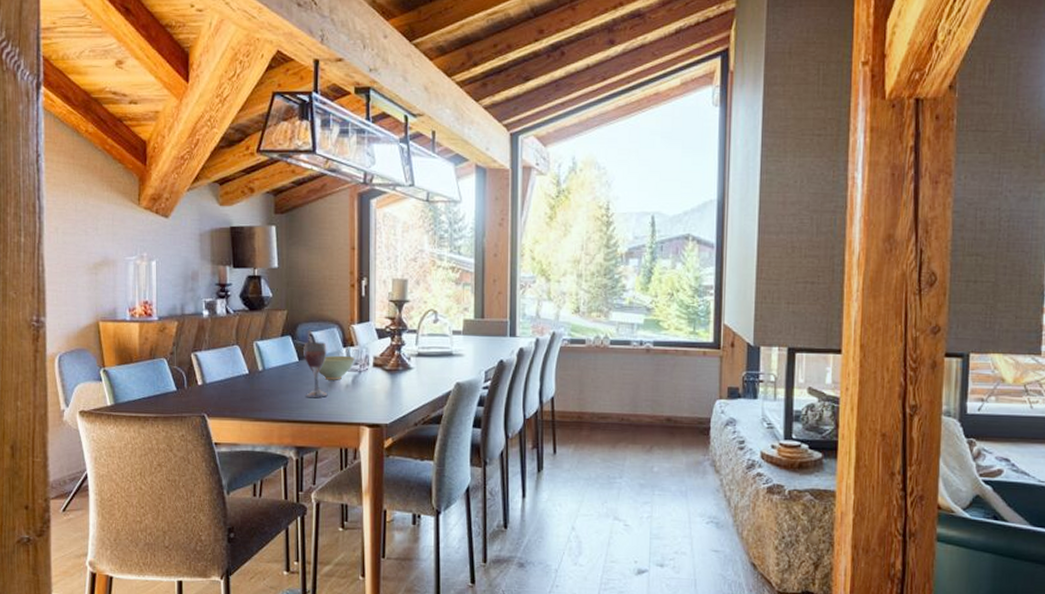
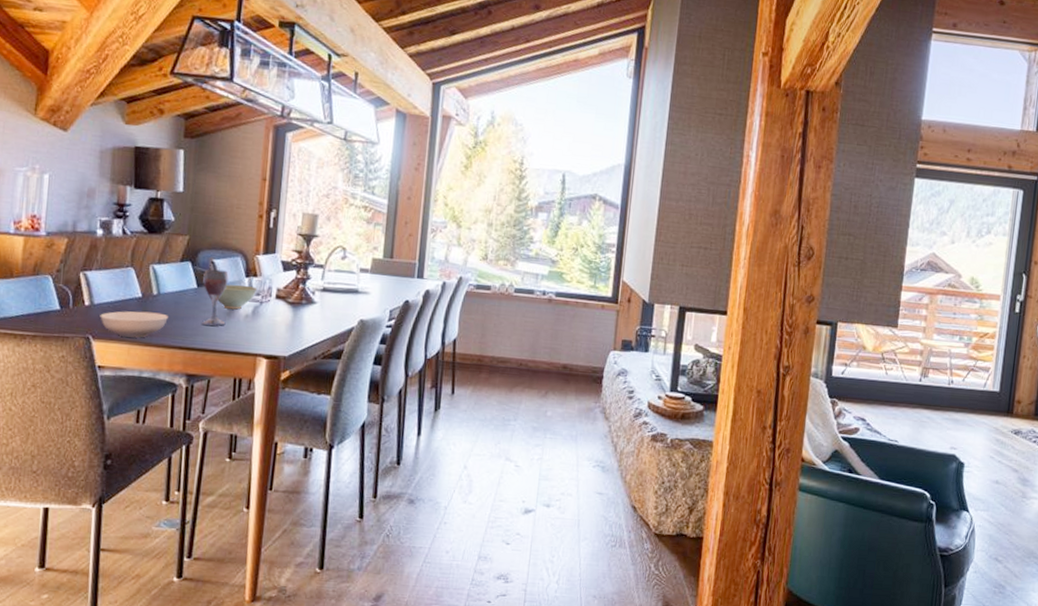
bowl: none [212,387,275,414] -> present [100,311,169,338]

